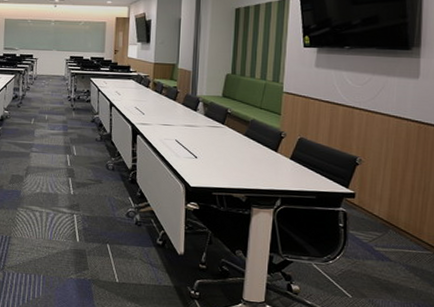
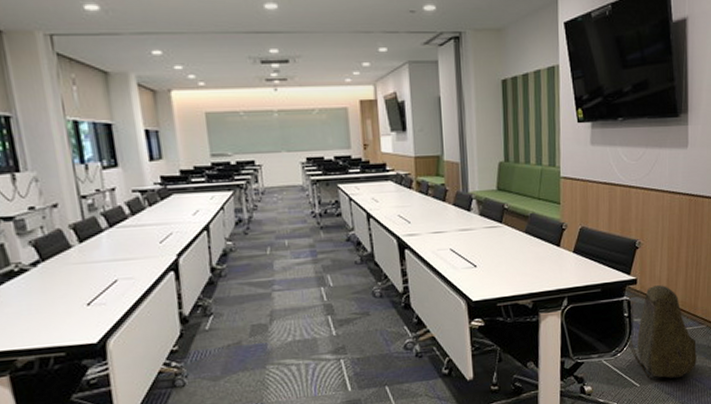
backpack: none [339,199,420,299] -> present [623,285,697,379]

